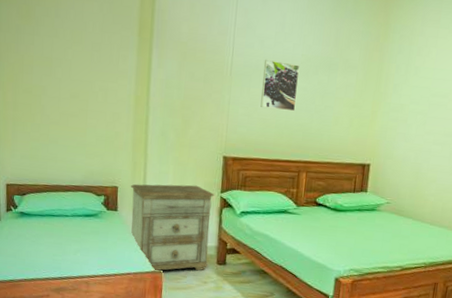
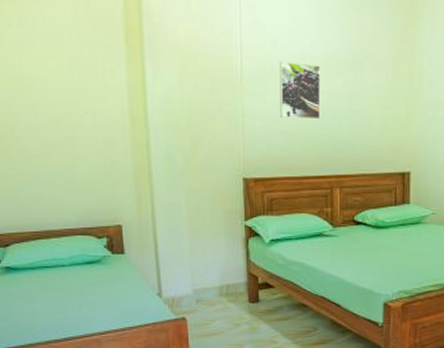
nightstand: present [130,184,215,271] -> none [136,214,238,318]

